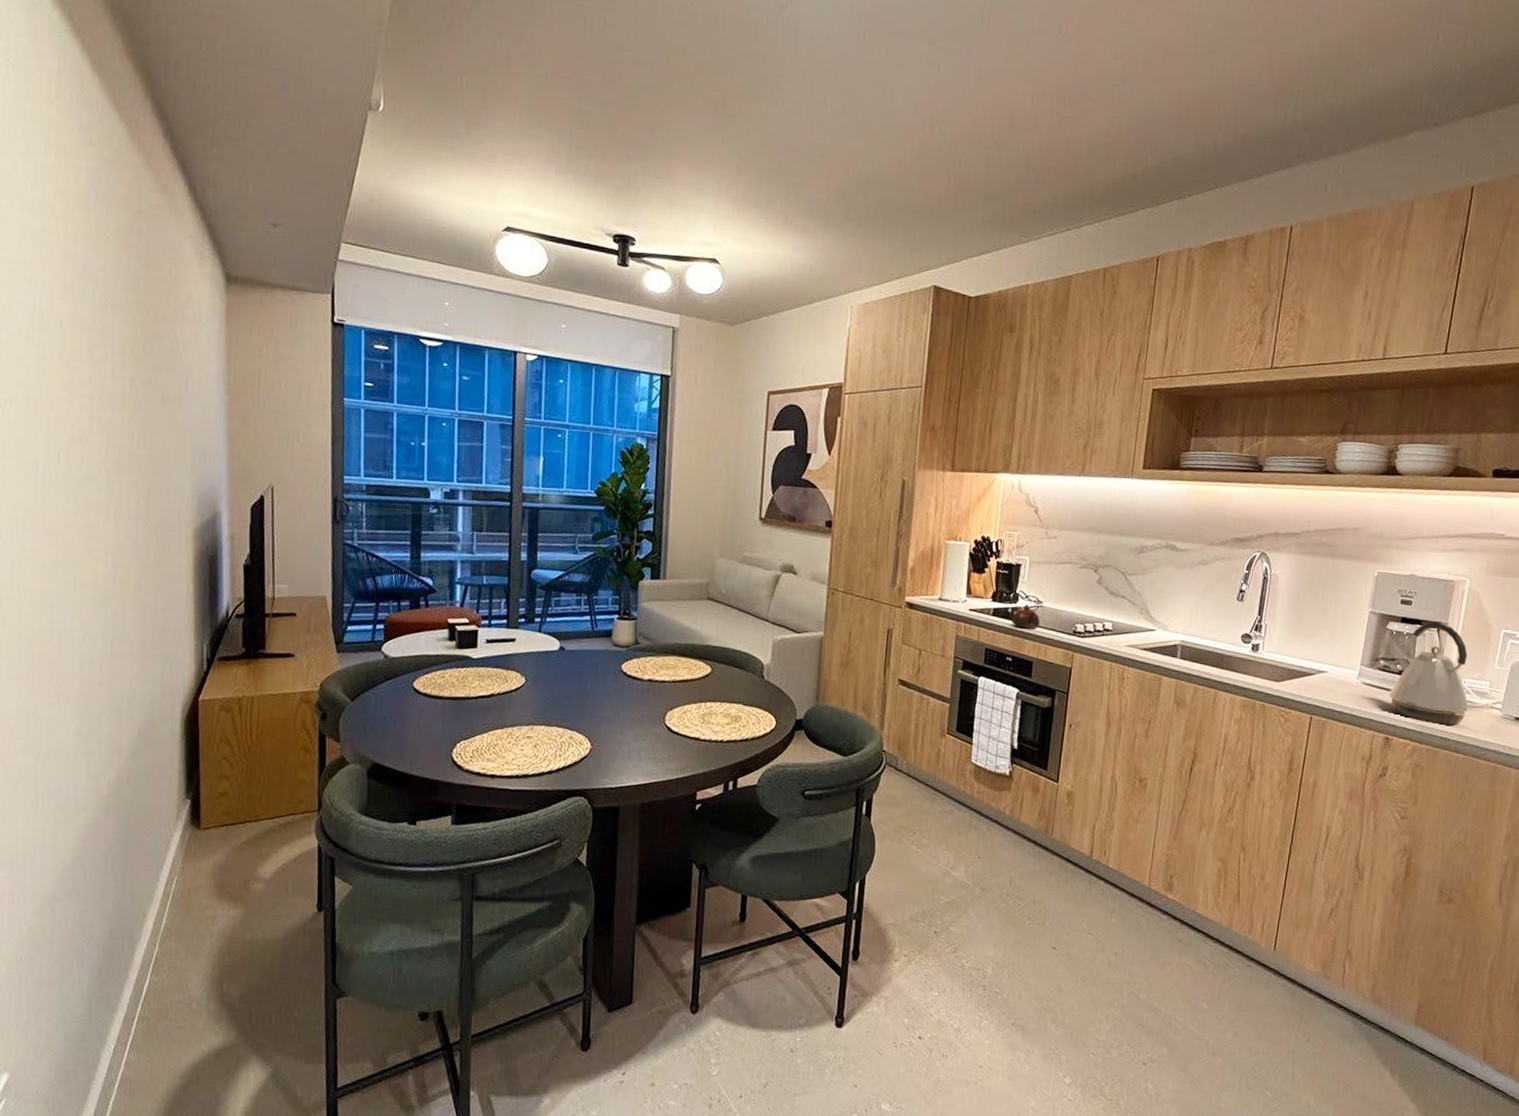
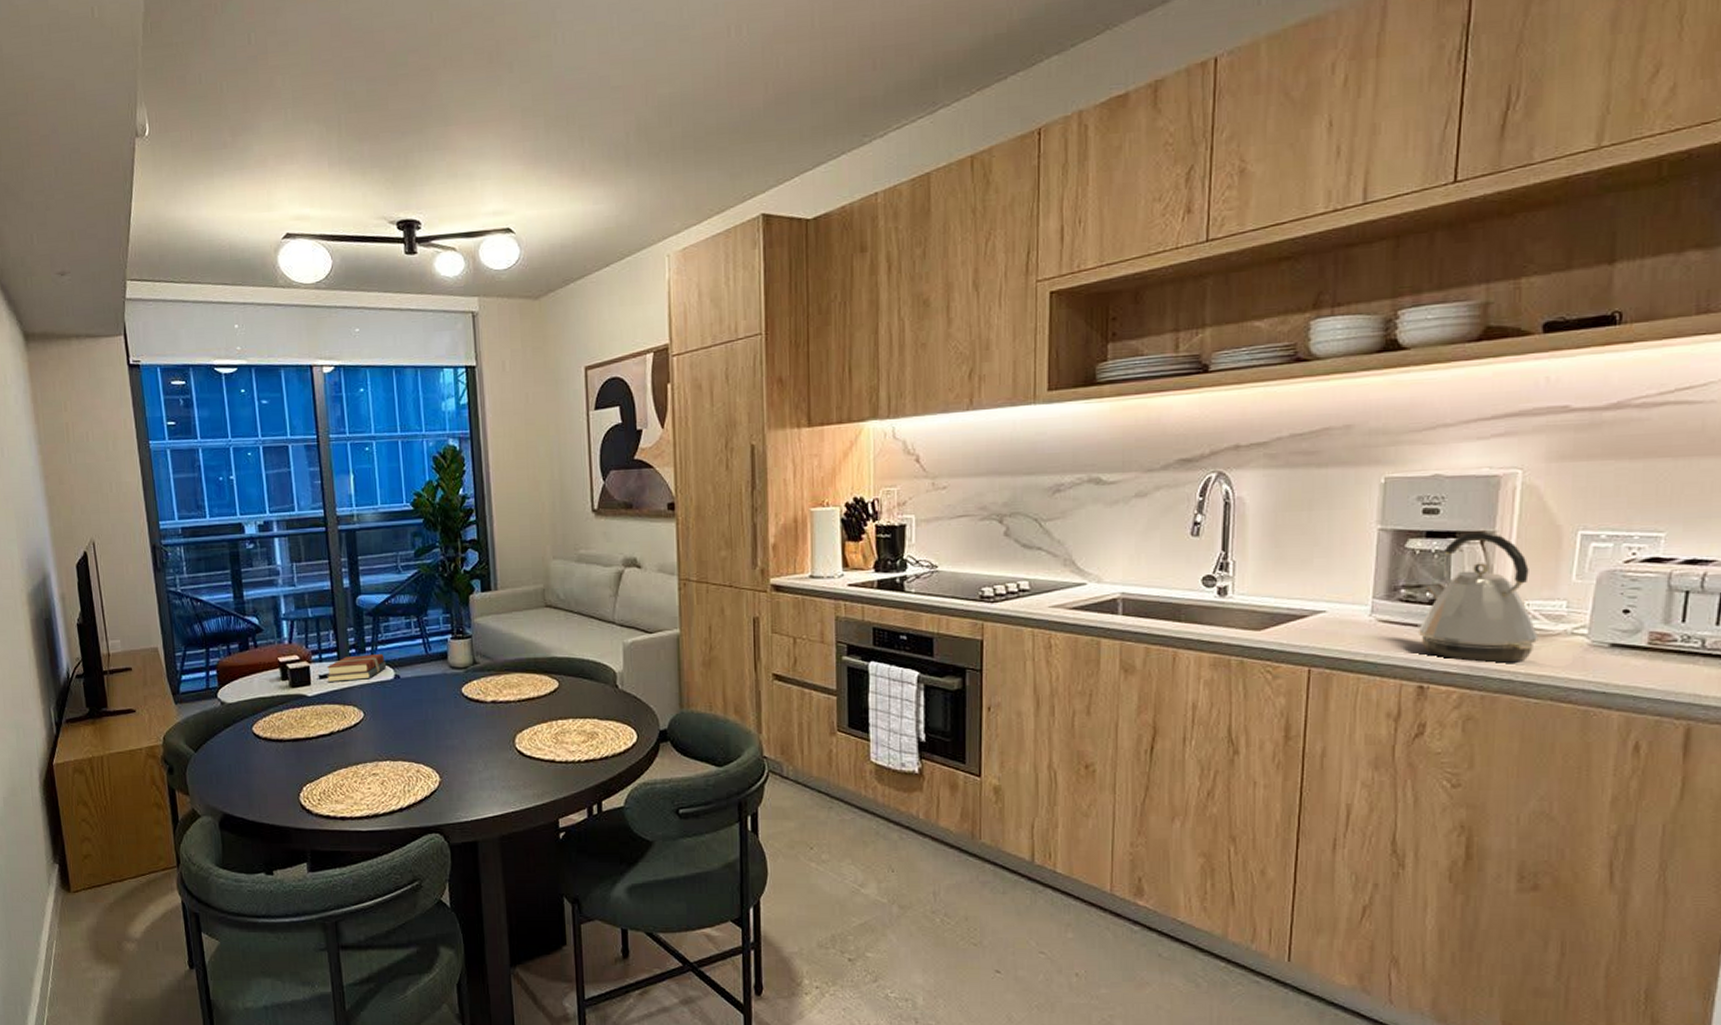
books: none [493,625,554,648] -> present [327,654,387,683]
teapot: present [1011,605,1040,629] -> none [901,571,937,600]

